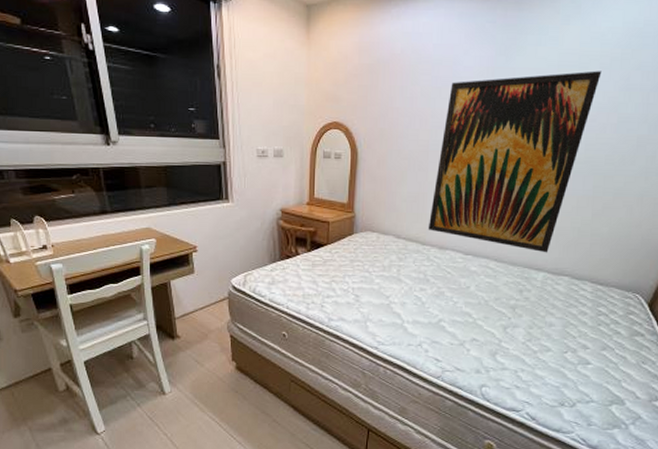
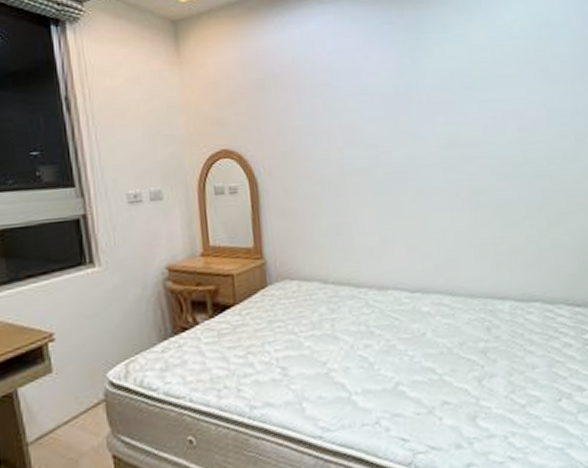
wall art: present [428,71,602,253] -> none [356,65,519,277]

